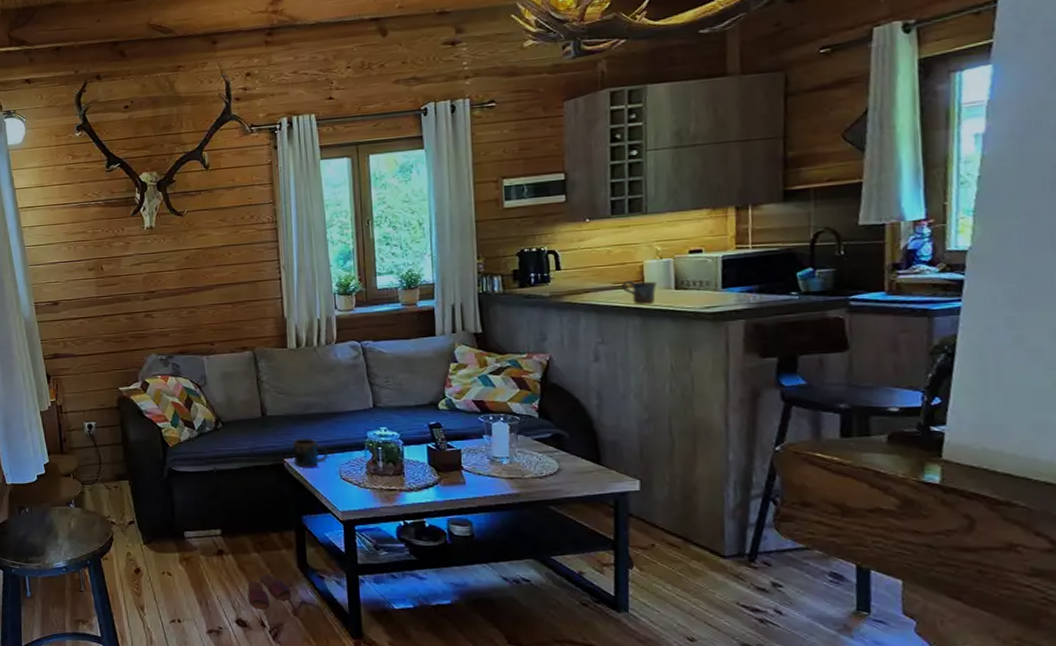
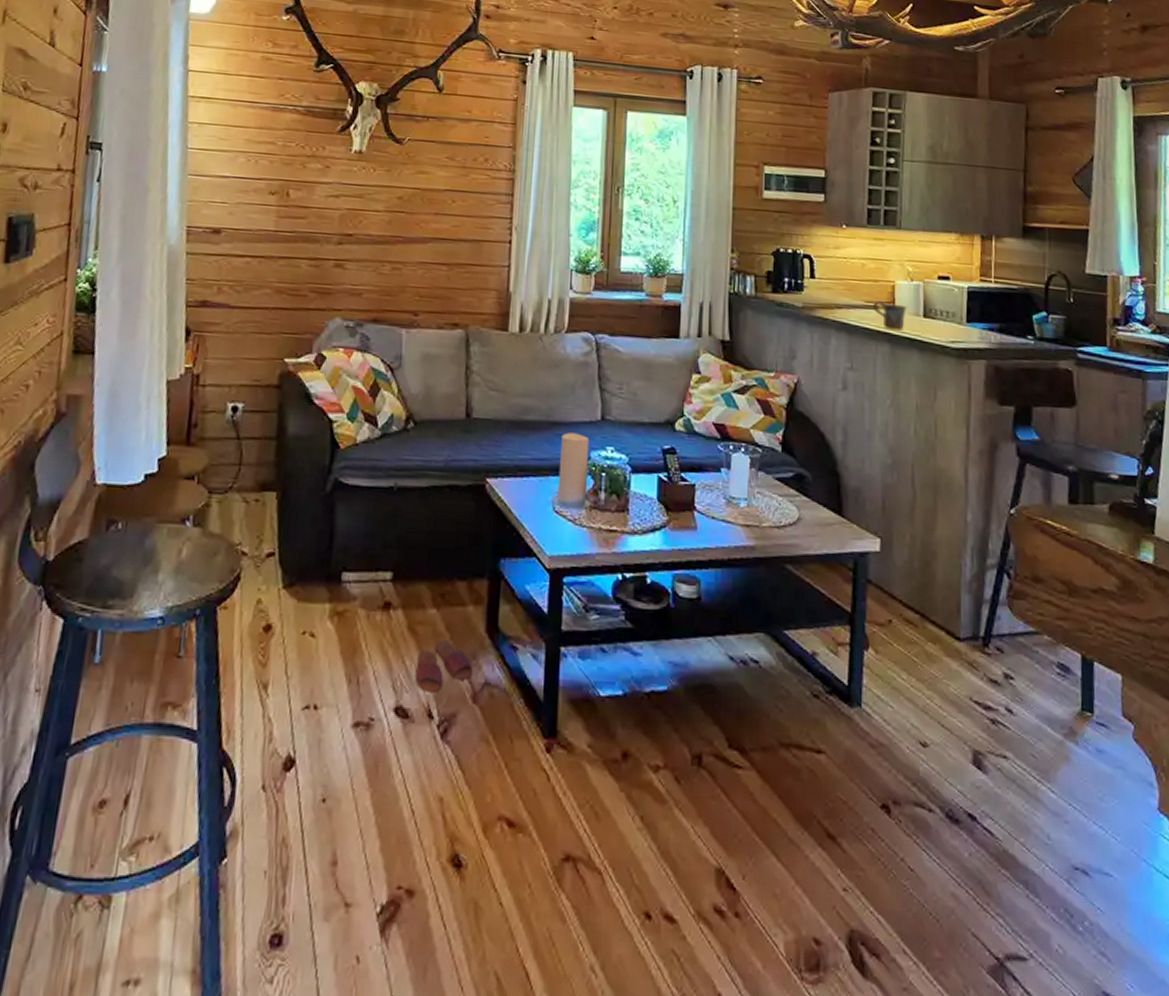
mug: present [292,438,329,469] -> none [498,452,542,495]
candle: none [339,419,371,477] -> present [552,432,590,510]

